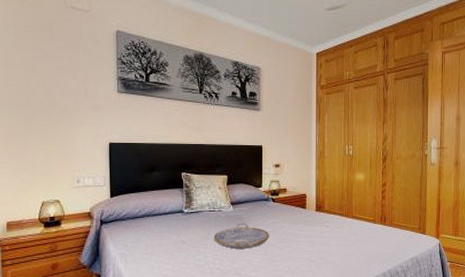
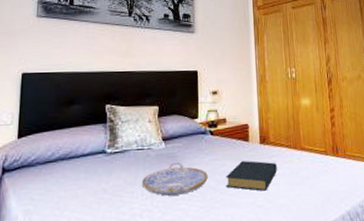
hardback book: none [285,224,330,250] -> present [226,160,277,191]

